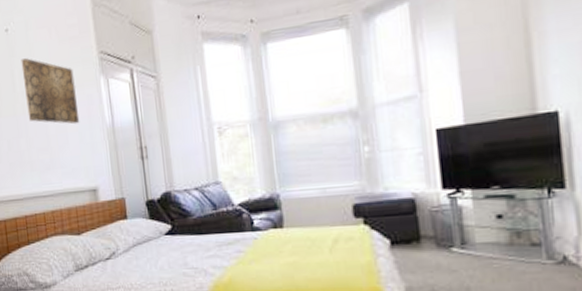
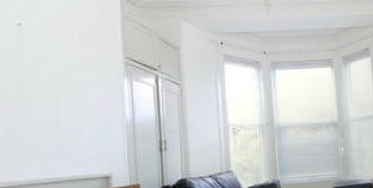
wall art: present [21,58,80,125] -> none [33,53,97,118]

